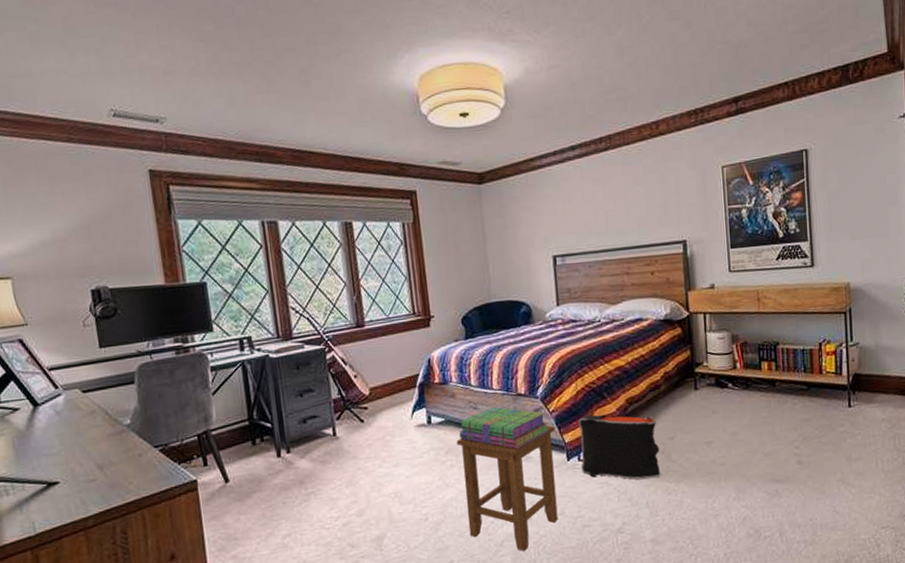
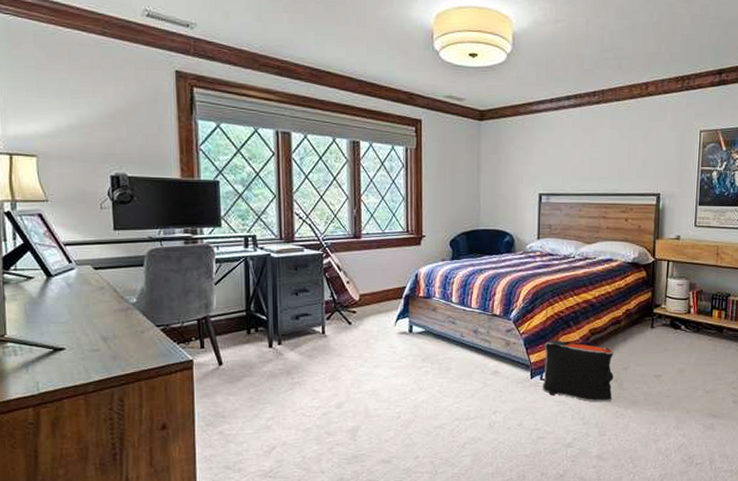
stool: present [456,425,558,551] -> none [433,345,523,454]
stack of books: present [459,406,549,449] -> none [437,323,518,364]

